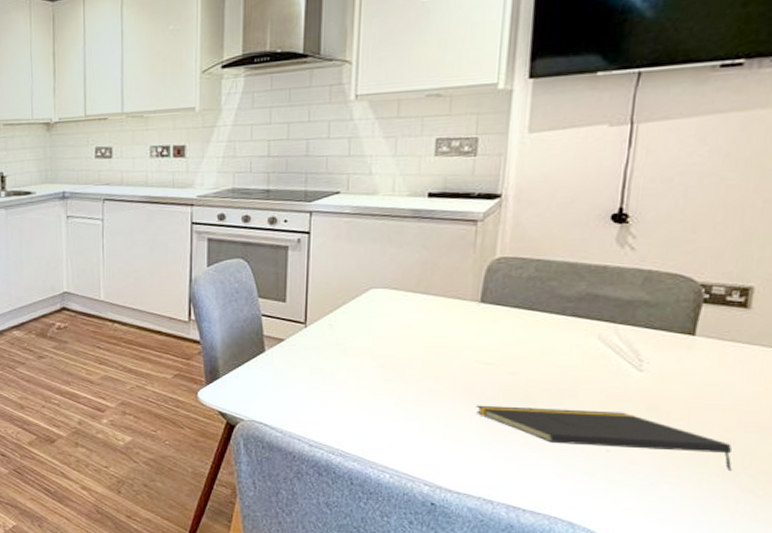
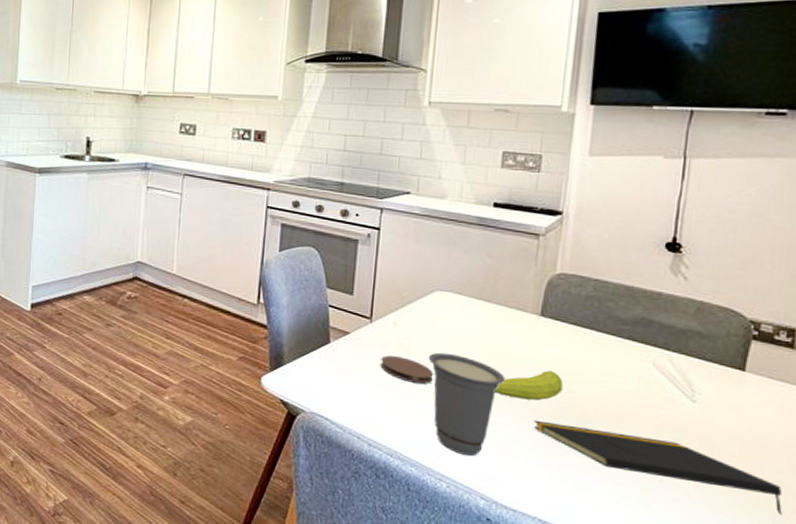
coaster: none [317,358,373,381] -> present [380,355,434,384]
cup: none [366,349,446,445] -> present [428,352,506,456]
fruit: none [435,356,505,386] -> present [495,370,563,401]

